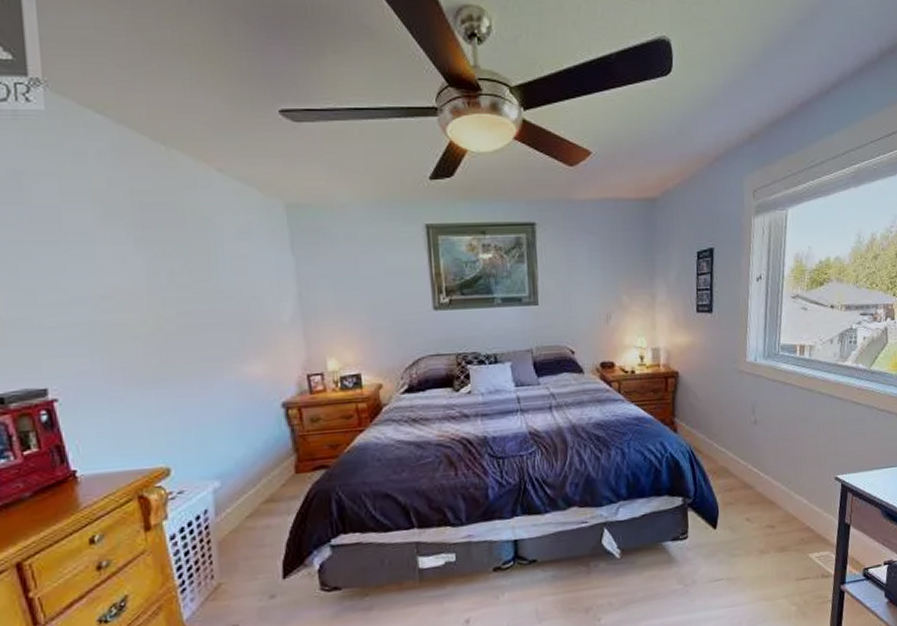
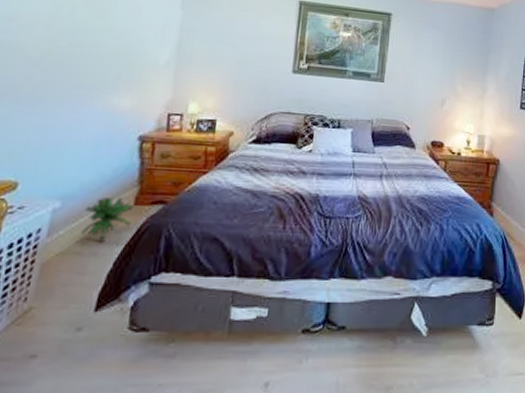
decorative plant: none [246,467,297,514] -> present [80,196,134,242]

